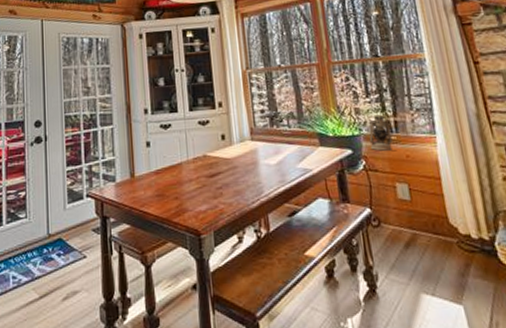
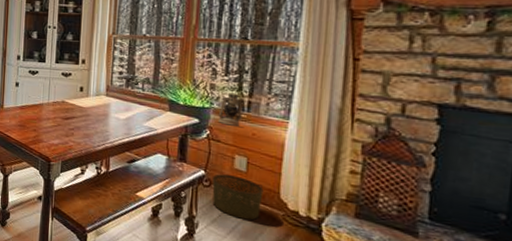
basket: none [380,207,436,258] -> present [212,174,264,220]

